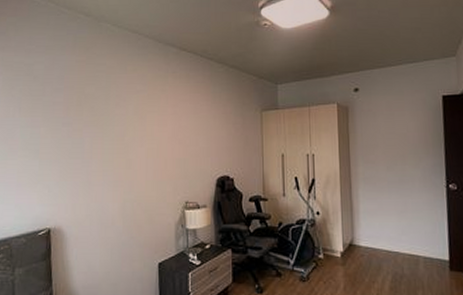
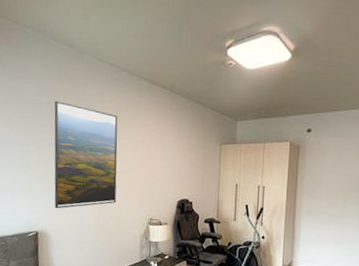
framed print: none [69,74,145,199] -> present [54,100,118,209]

